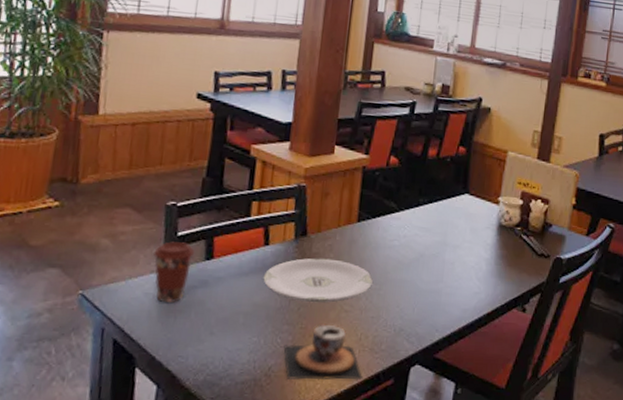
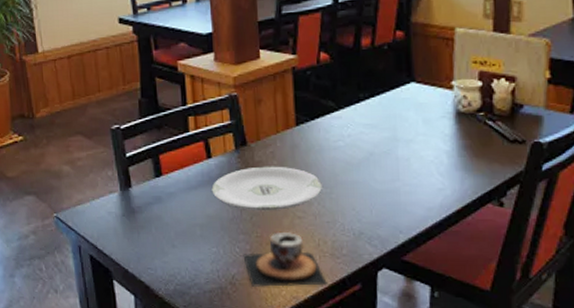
coffee cup: present [154,241,194,302] -> none [109,162,144,219]

